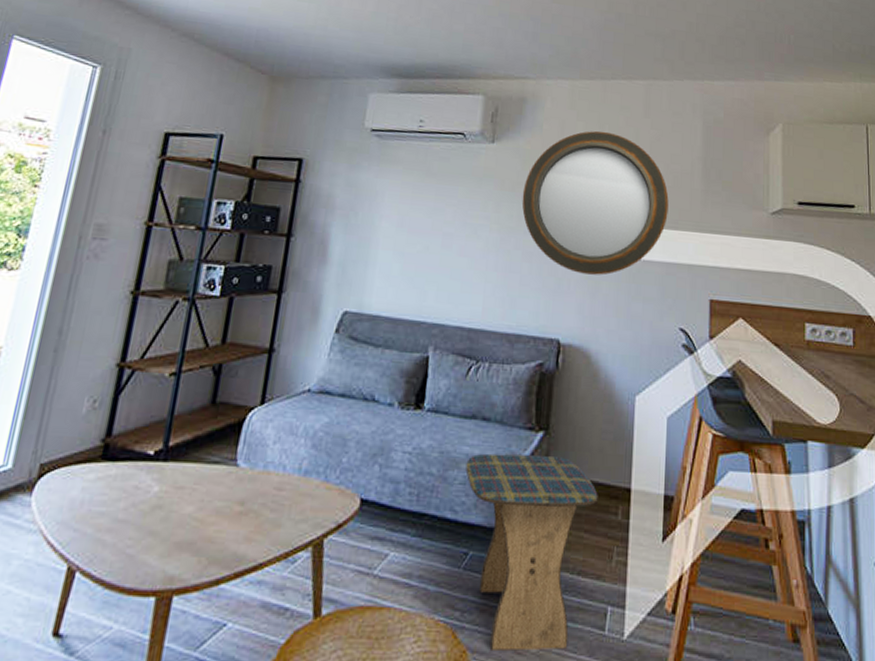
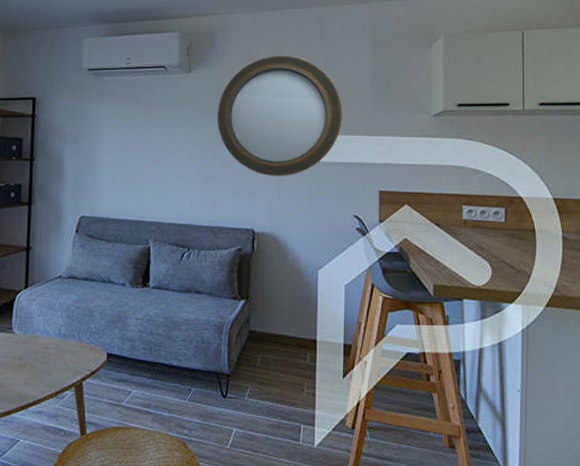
stool: present [465,453,598,652] -> none [185,317,290,457]

